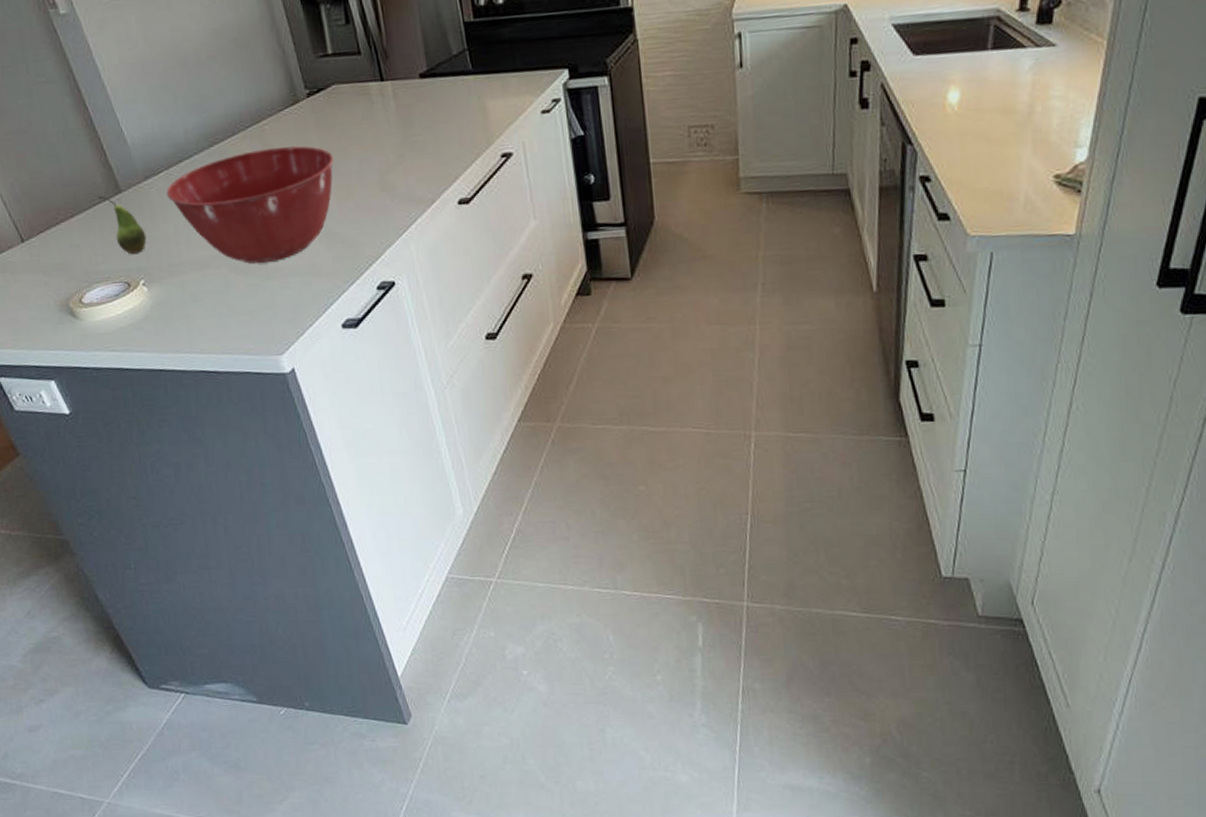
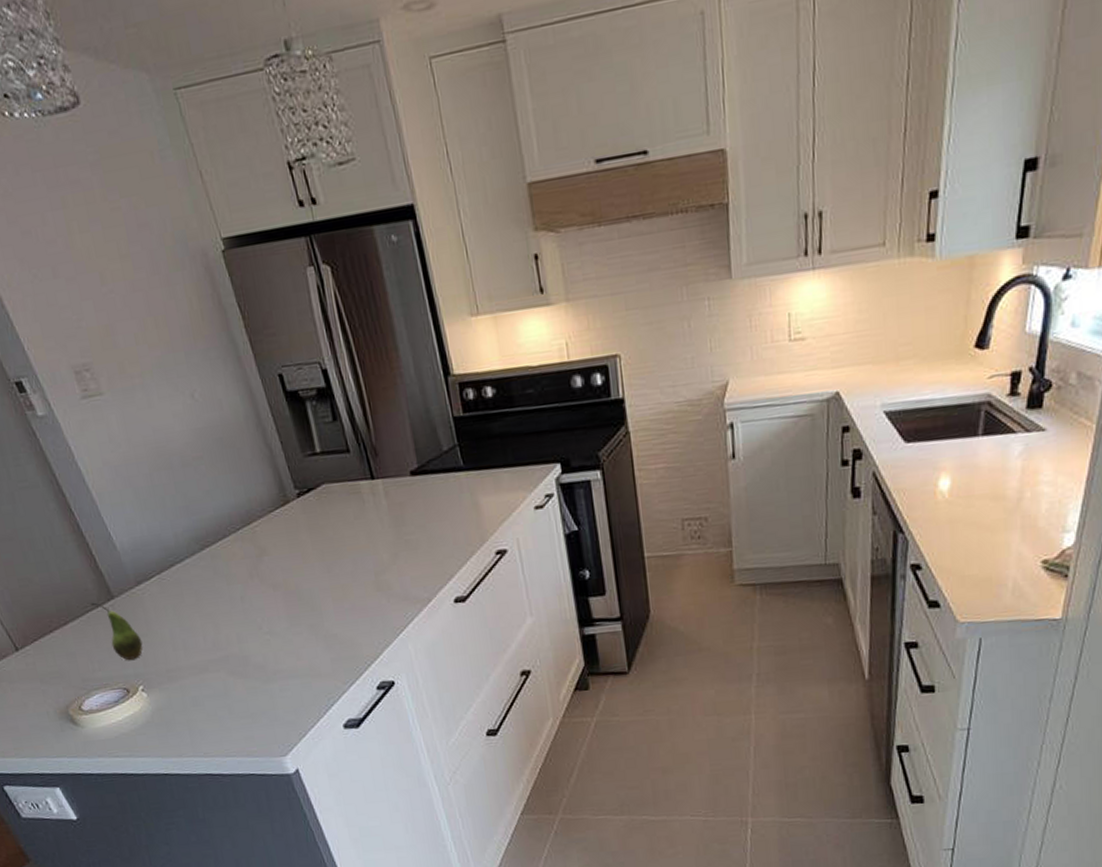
mixing bowl: present [166,145,334,264] -> none [159,547,328,667]

